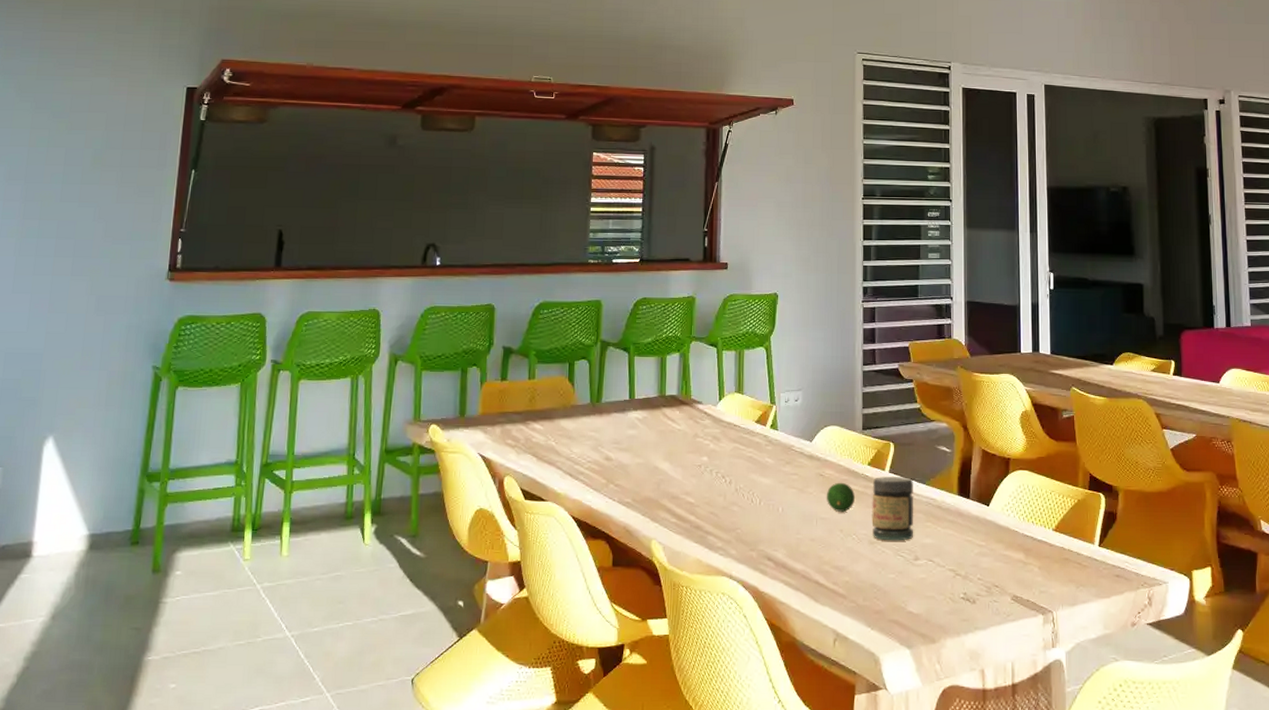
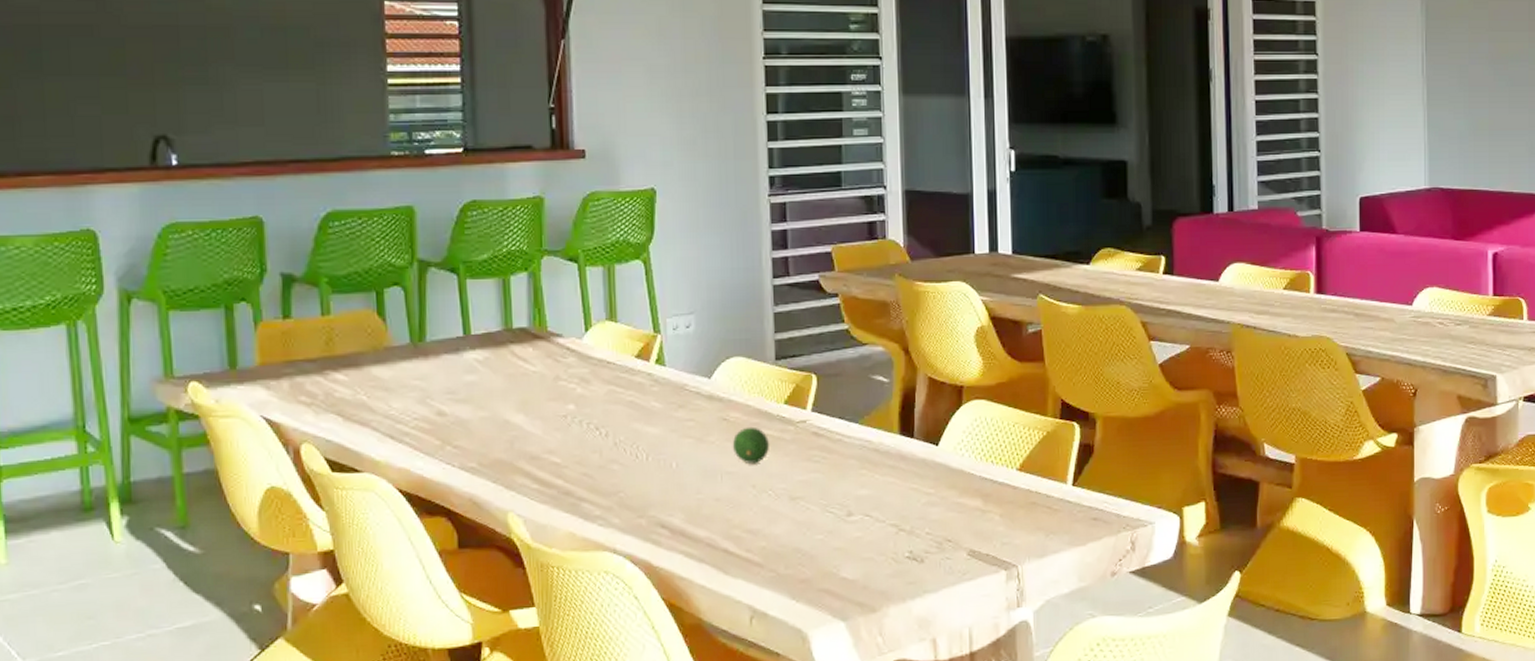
jar: present [872,477,913,541] -> none [790,416,844,495]

